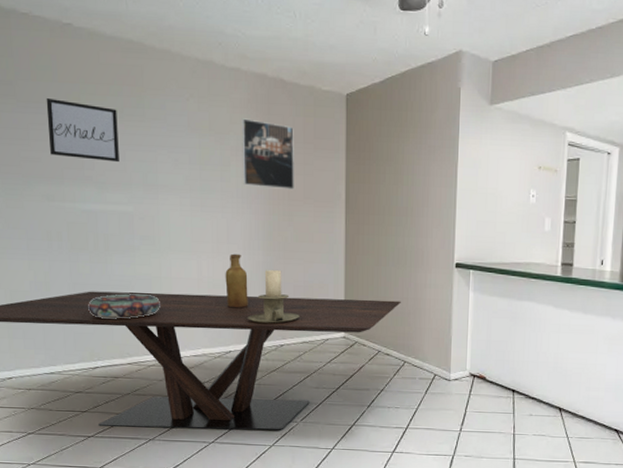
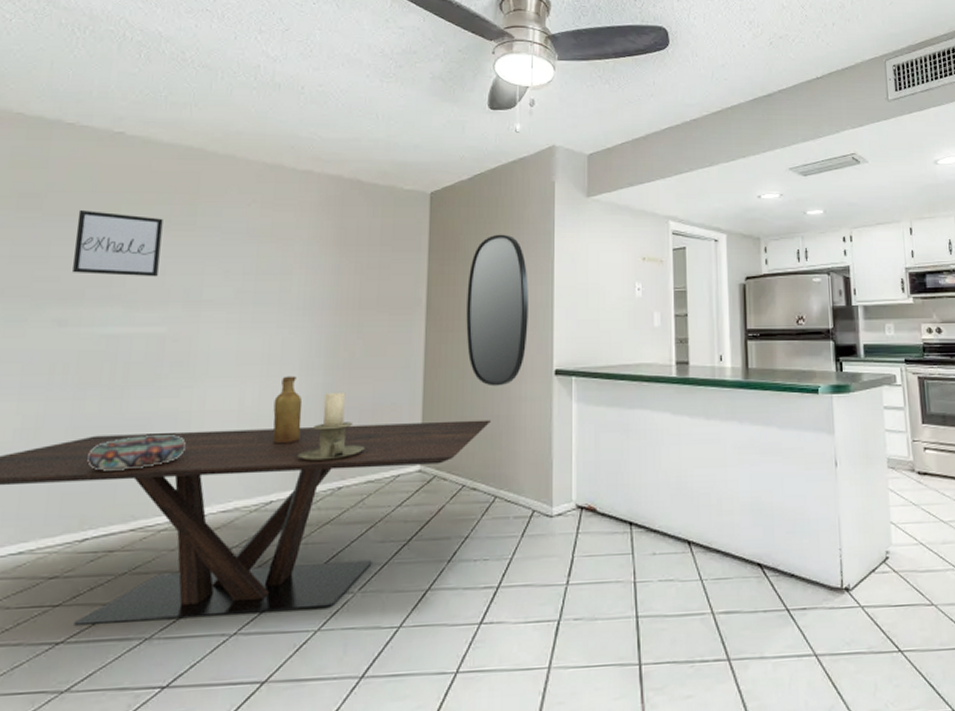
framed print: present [241,118,294,190] -> none [305,222,370,297]
home mirror: none [380,137,434,274] -> present [466,234,528,387]

